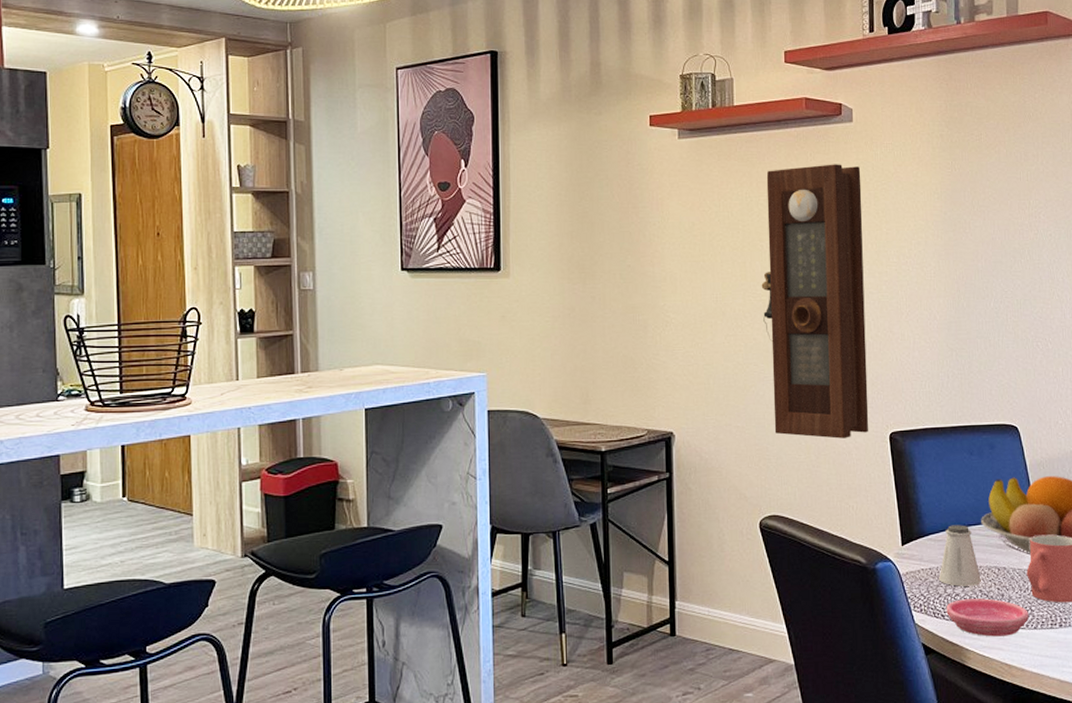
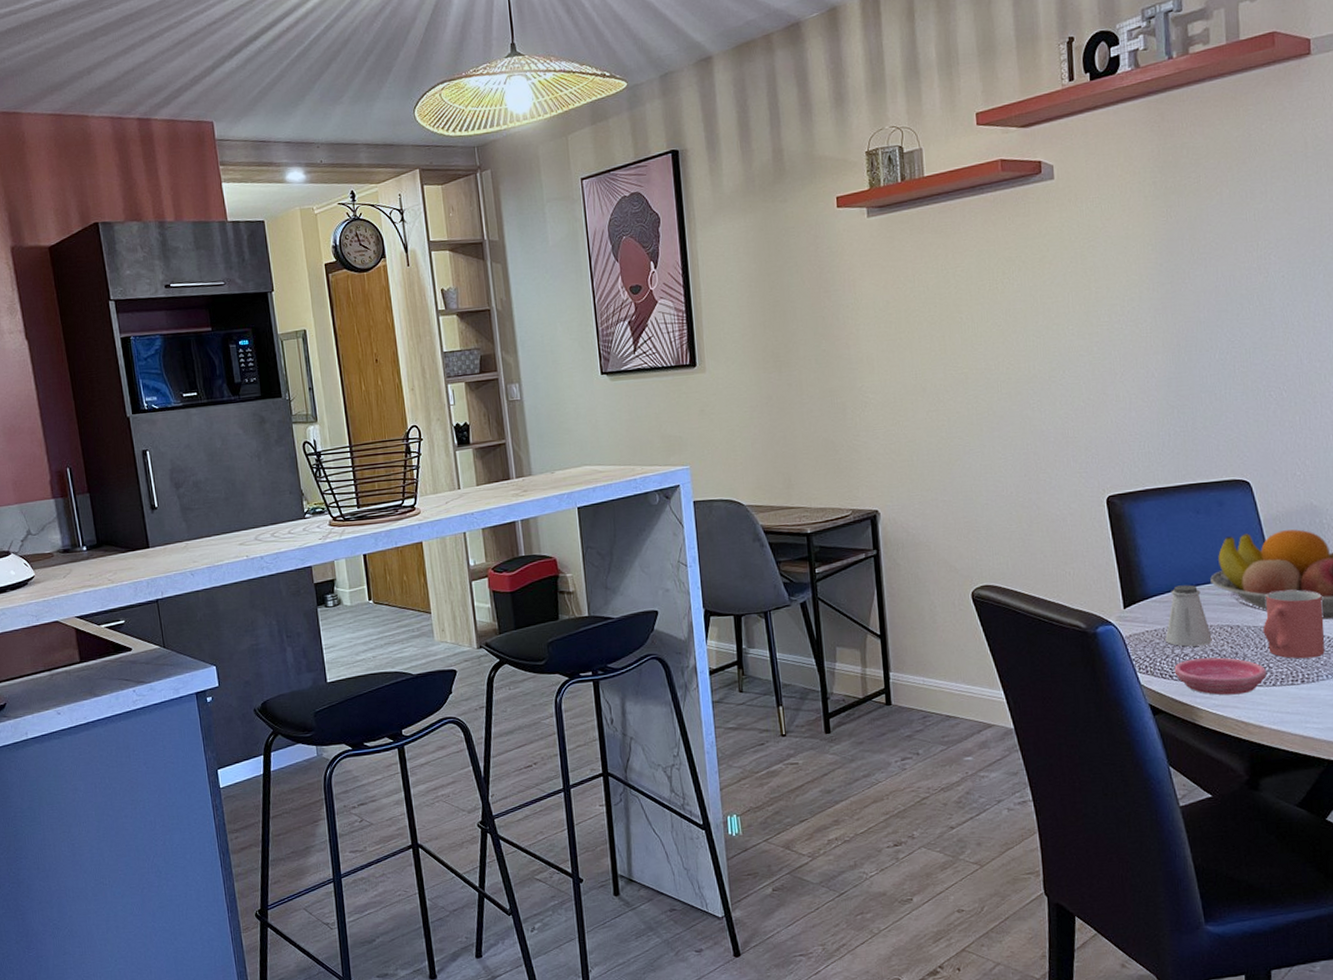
pendulum clock: present [761,164,869,439] -> none [962,225,1084,506]

